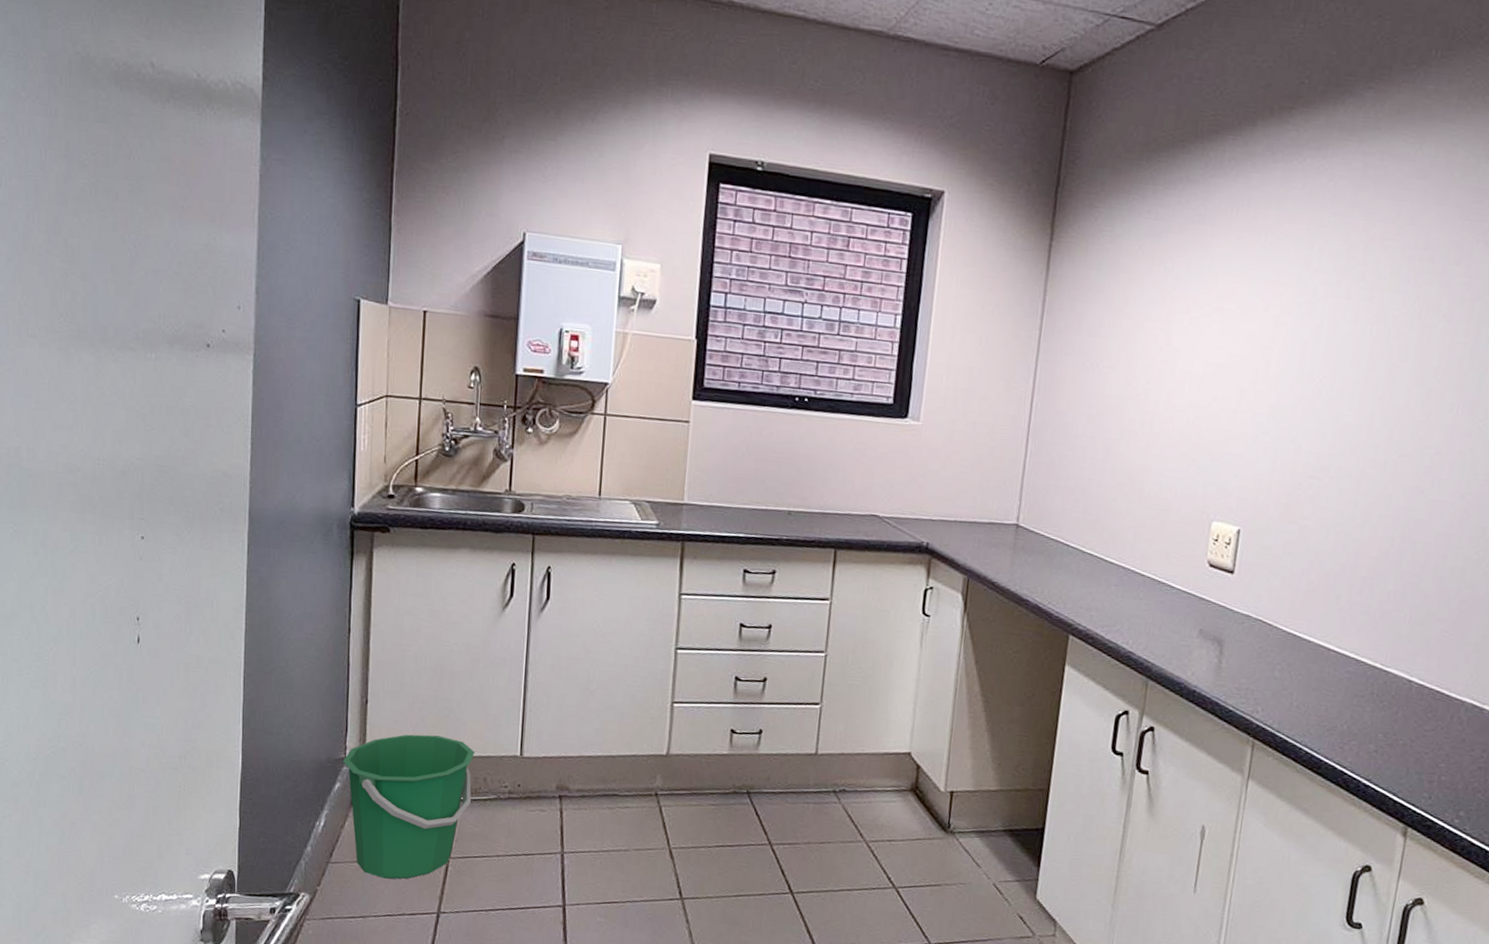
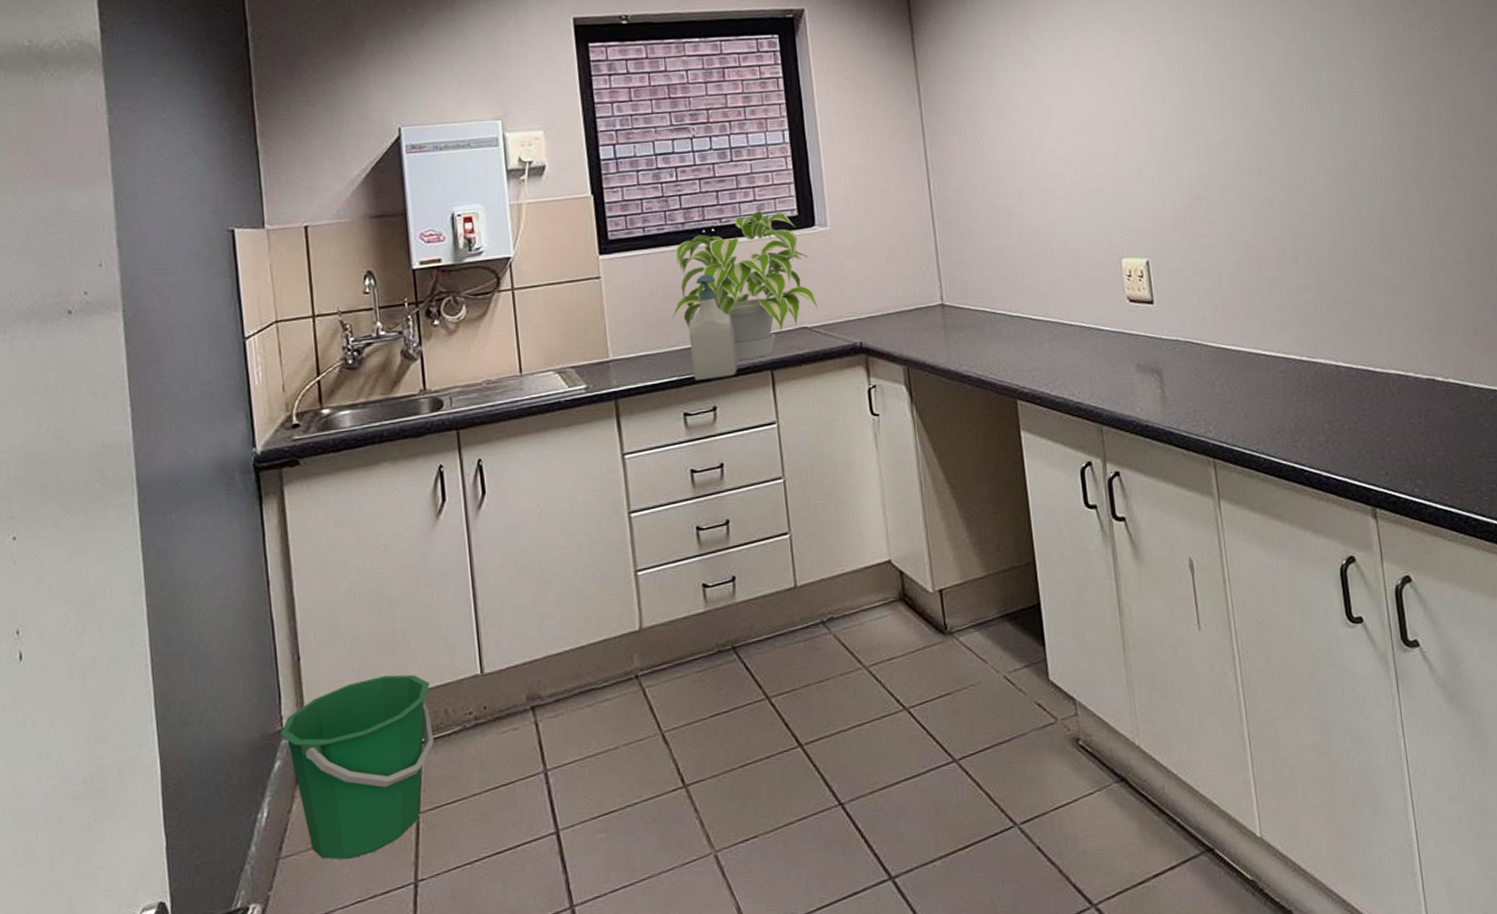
plant: none [750,390,896,535] -> present [672,211,819,360]
soap bottle: none [760,441,808,546] -> present [688,274,738,380]

